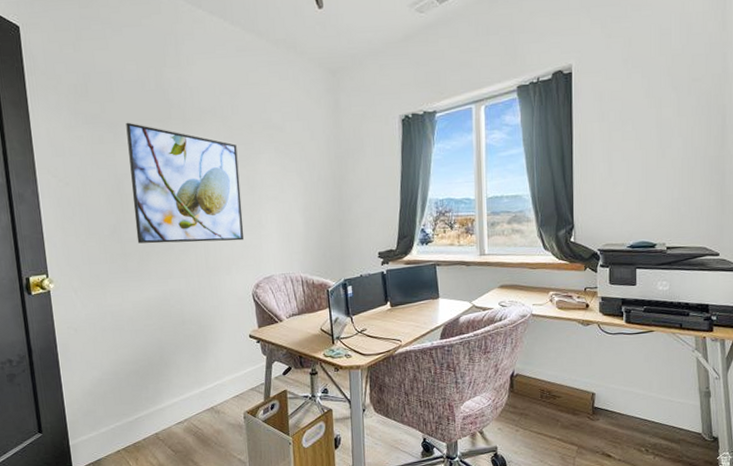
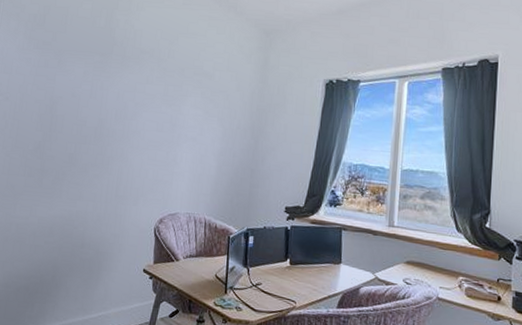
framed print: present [126,122,244,244] -> none [57,52,167,175]

